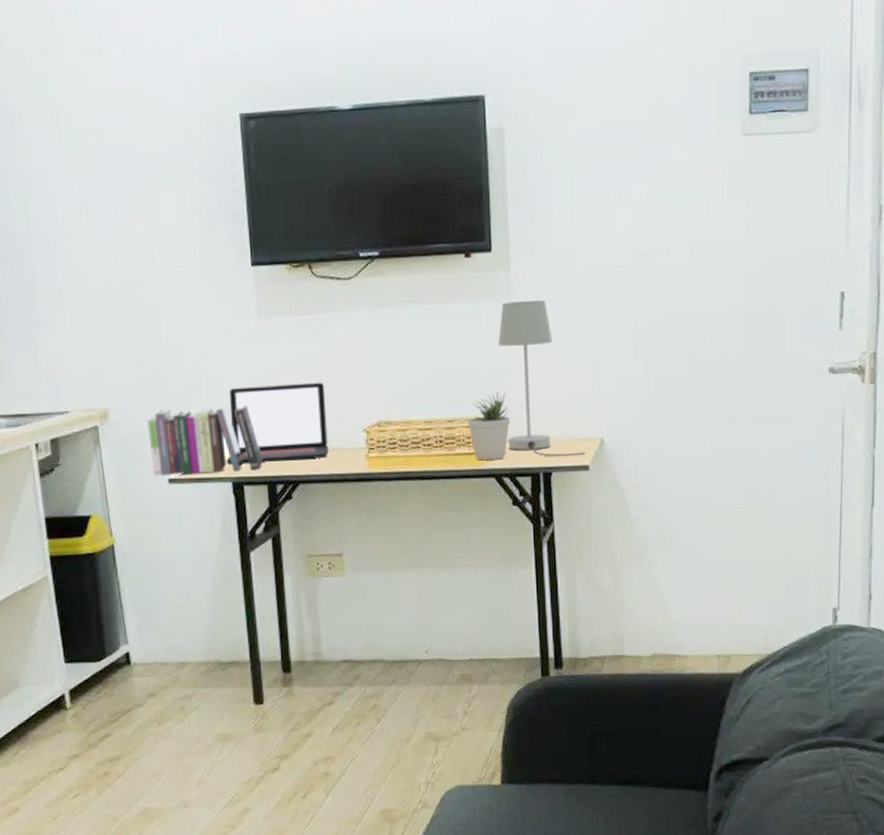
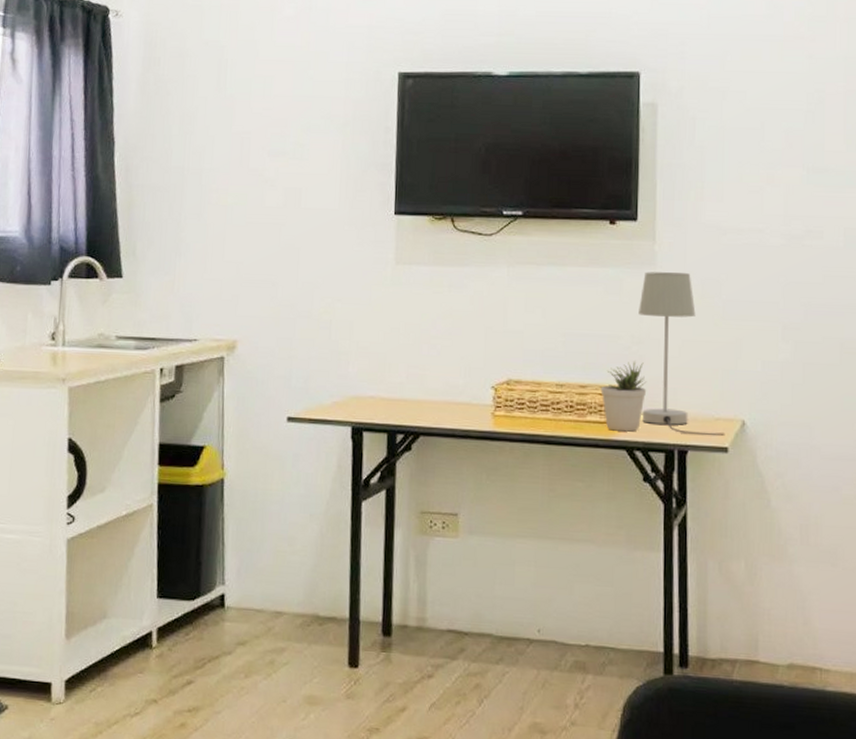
books: present [148,404,263,476] -> none [272,347,385,417]
laptop: present [226,382,328,464] -> none [348,331,456,412]

